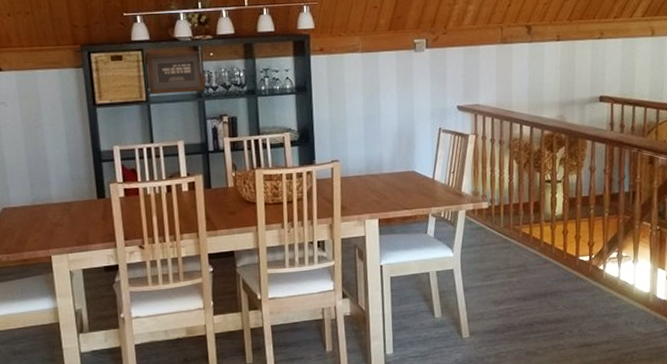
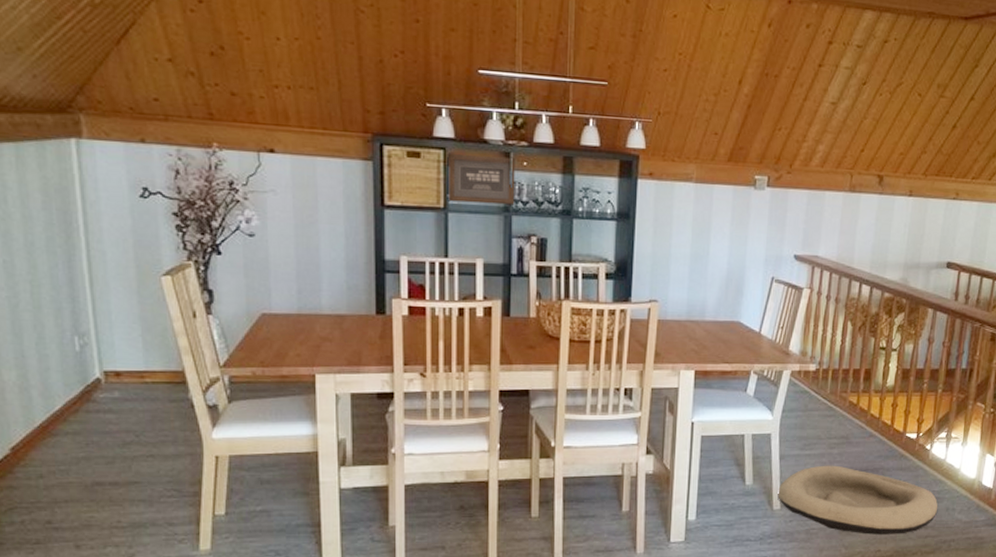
dog bed: none [465,292,617,353] -> present [777,465,938,535]

